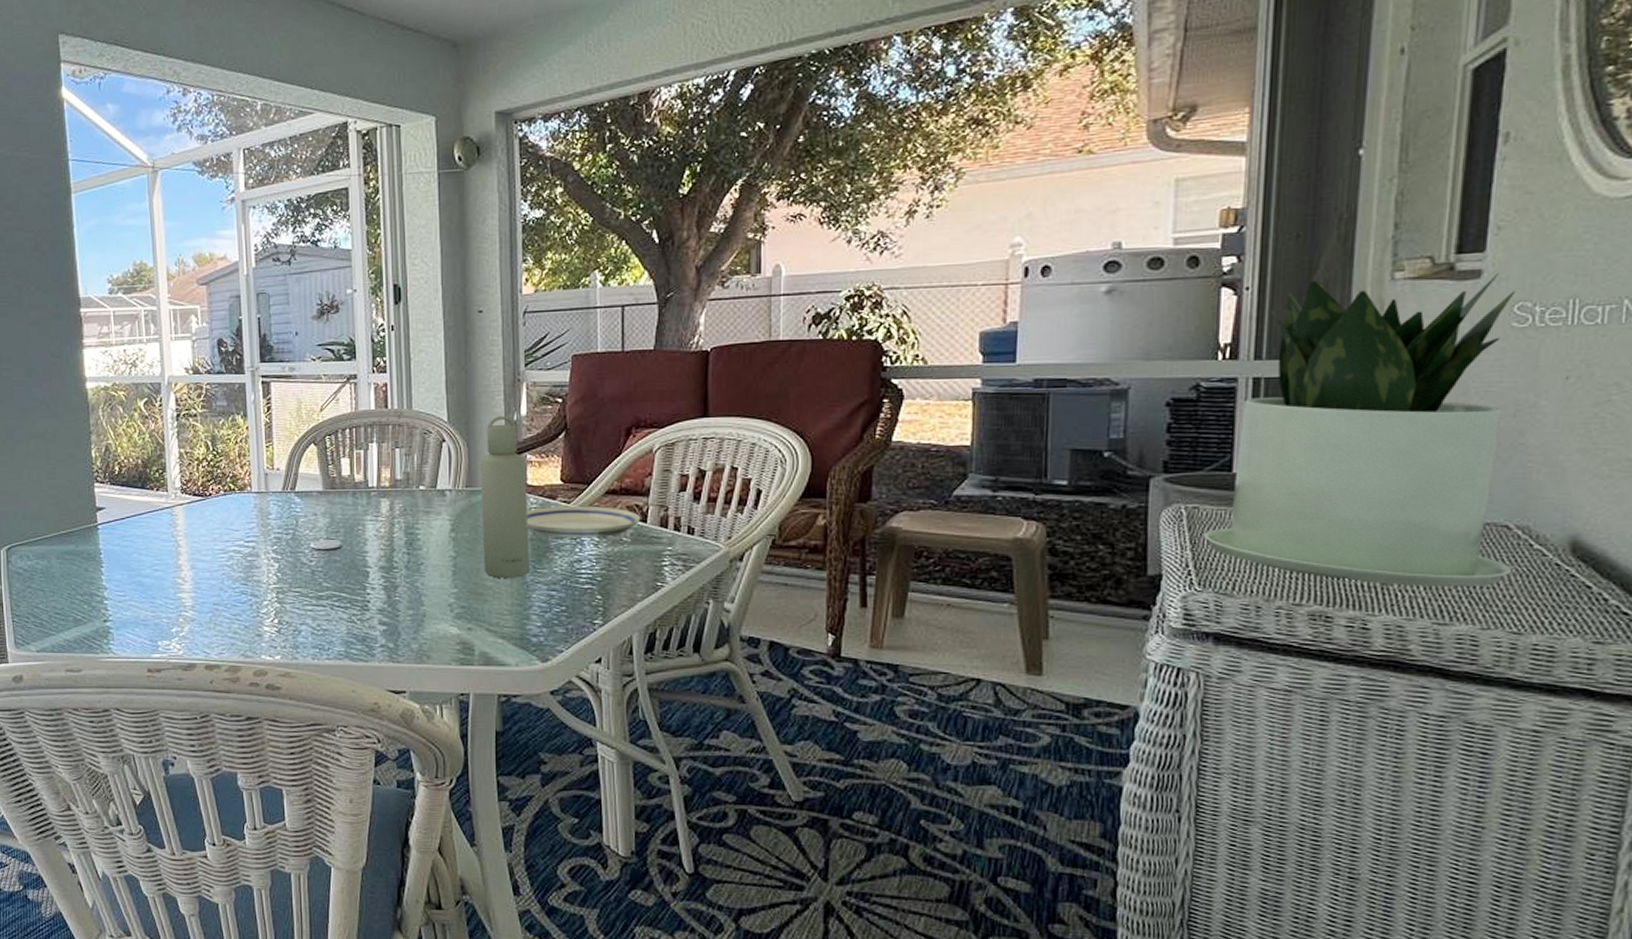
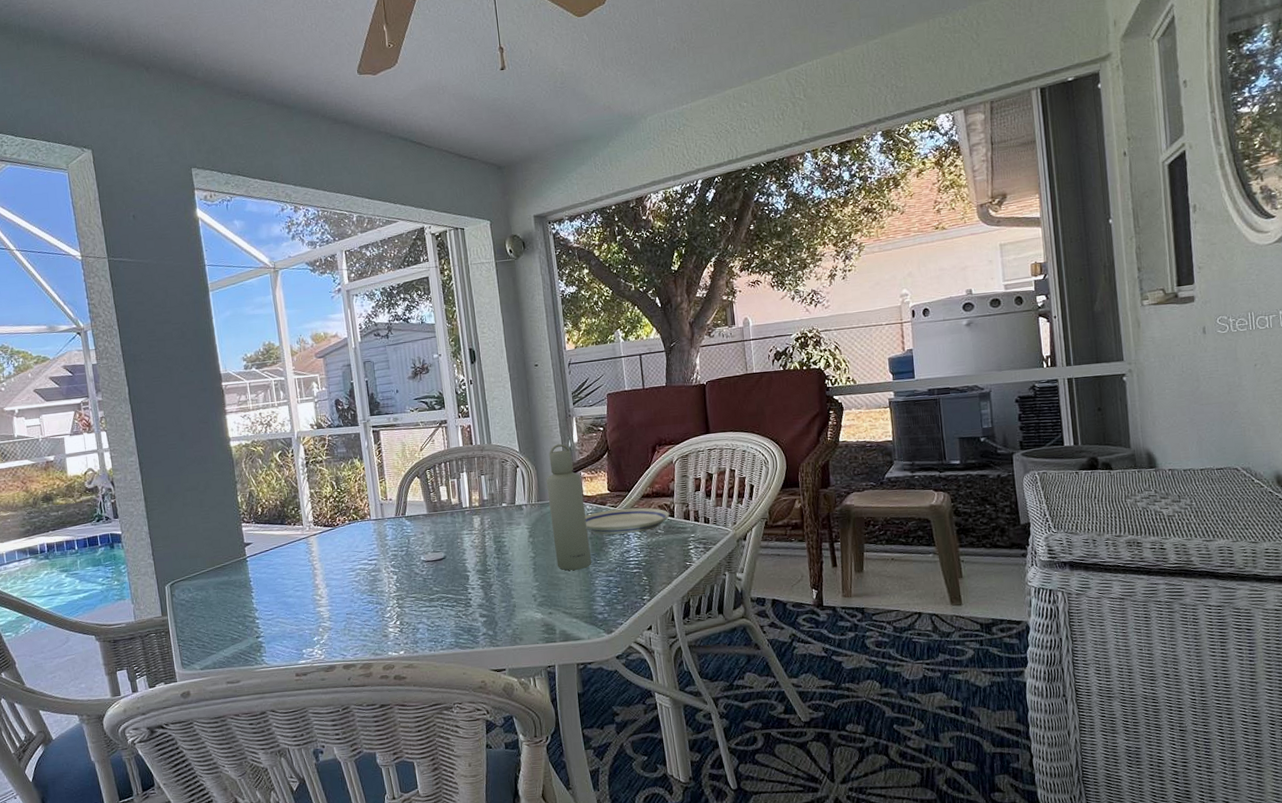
planter: present [1203,272,1516,586] -> none [1052,297,1245,516]

